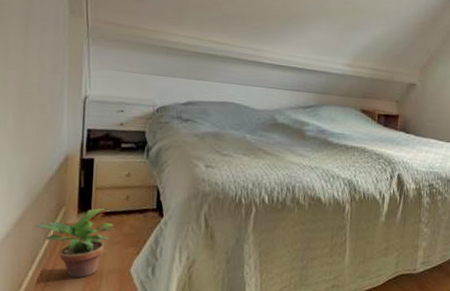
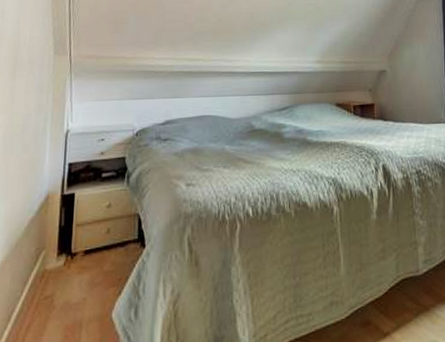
potted plant: present [33,208,115,279] -> none [11,247,95,333]

